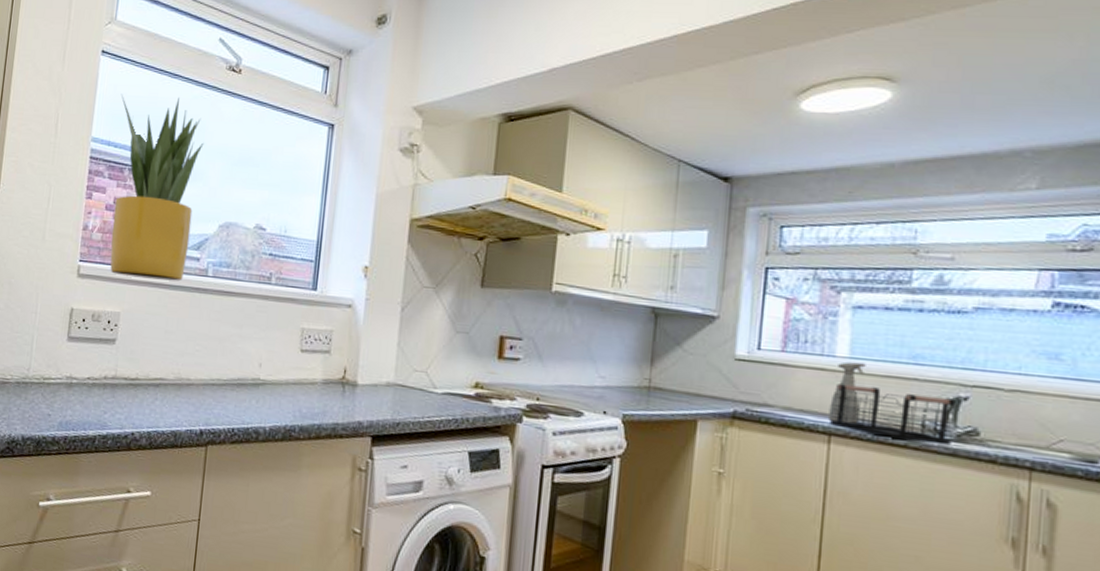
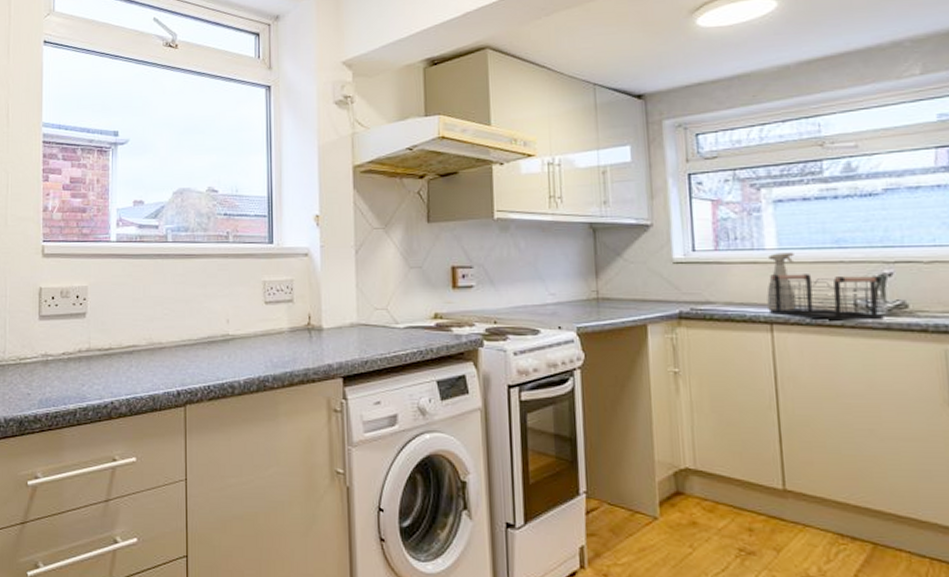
planter: present [110,93,204,282] -> none [66,77,150,251]

